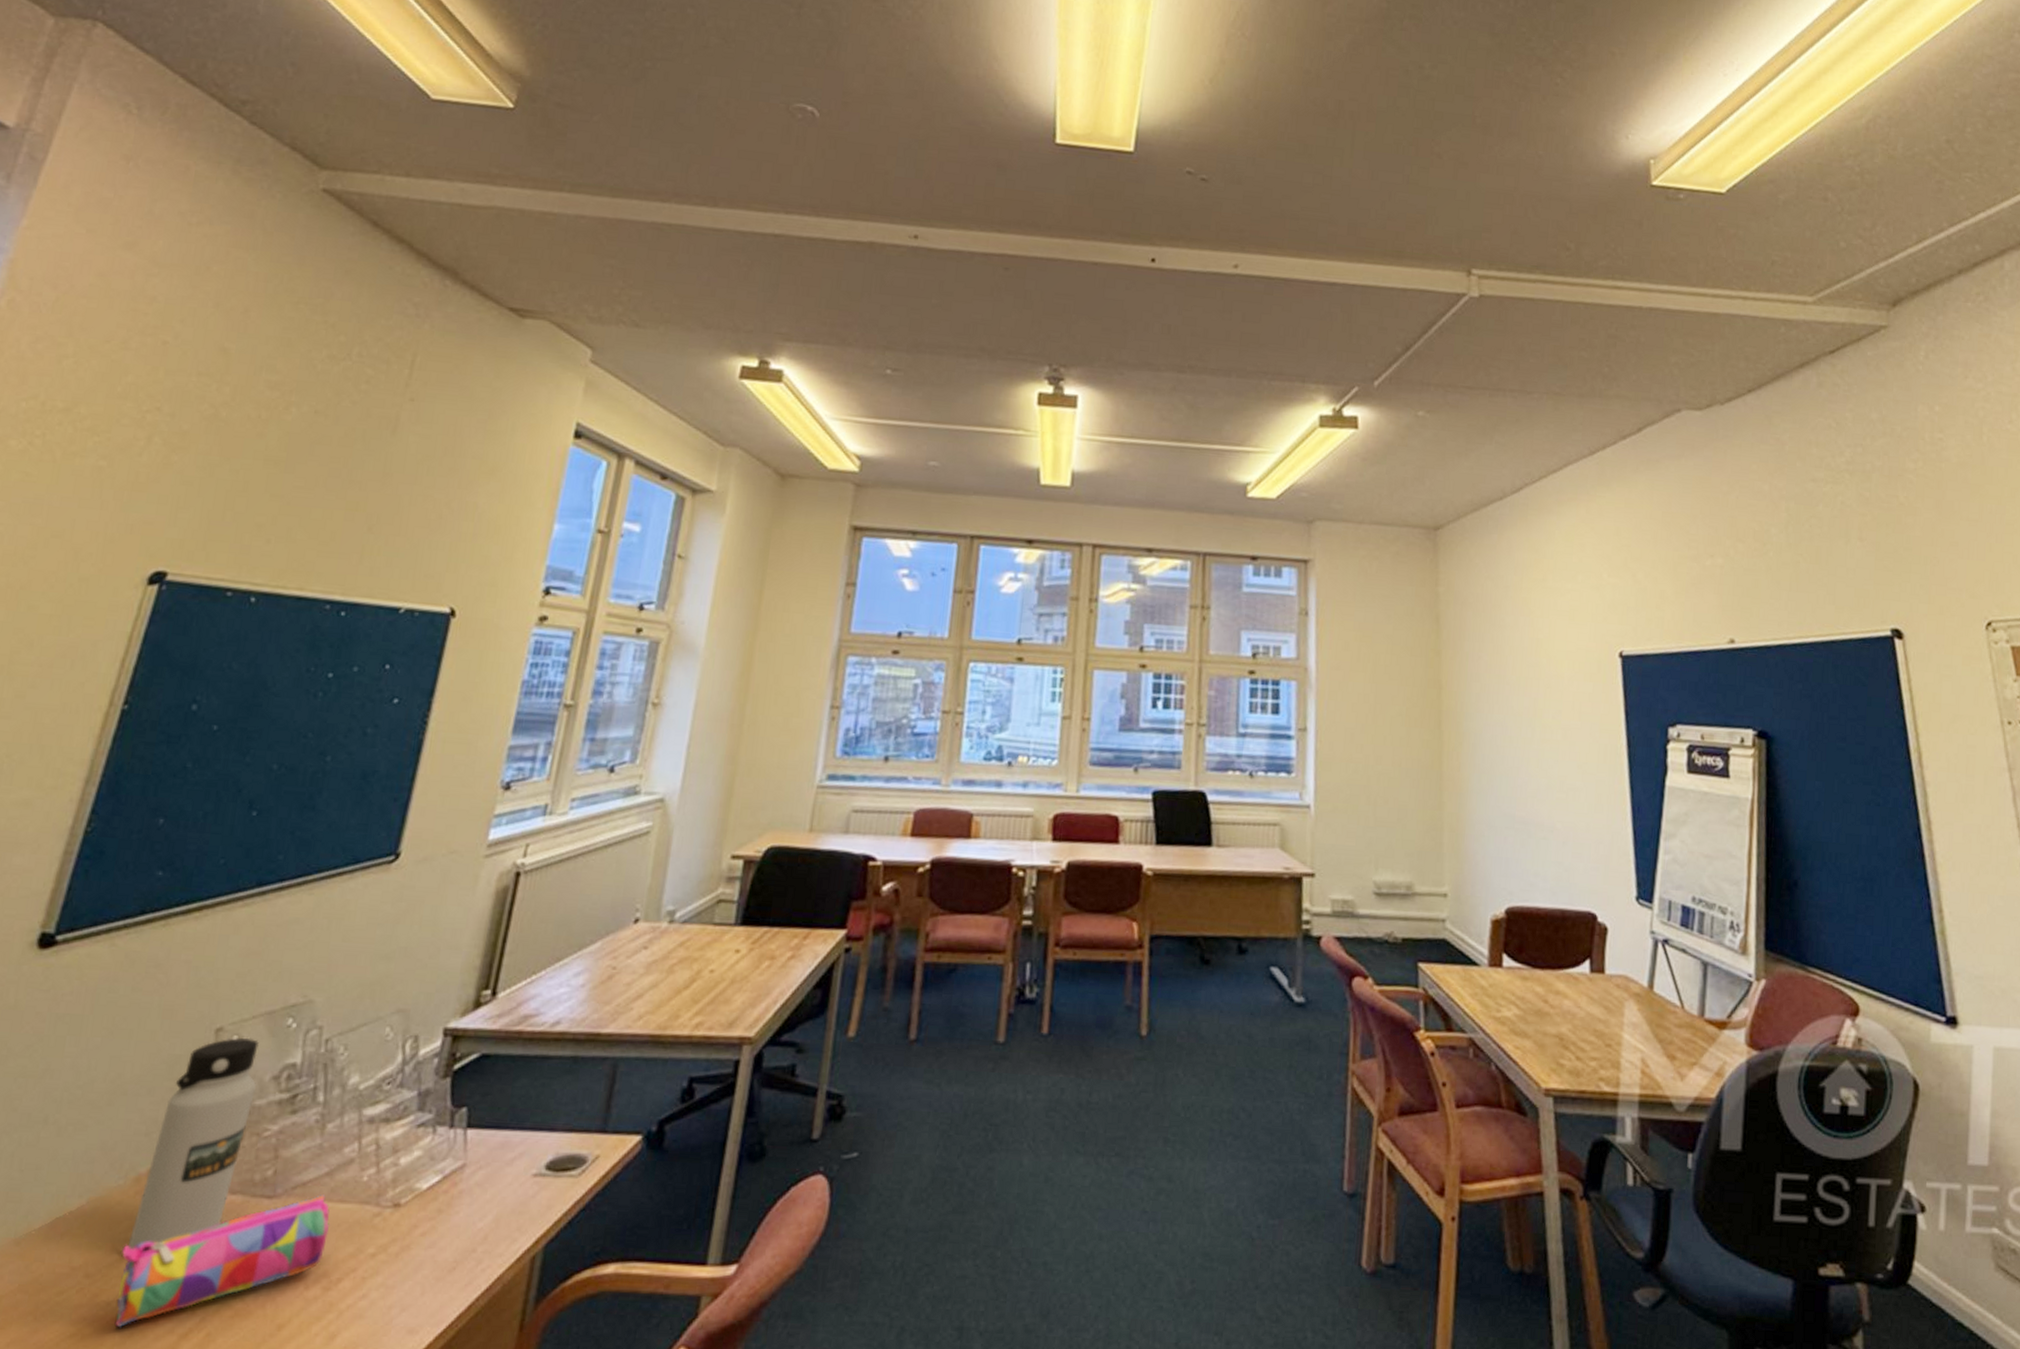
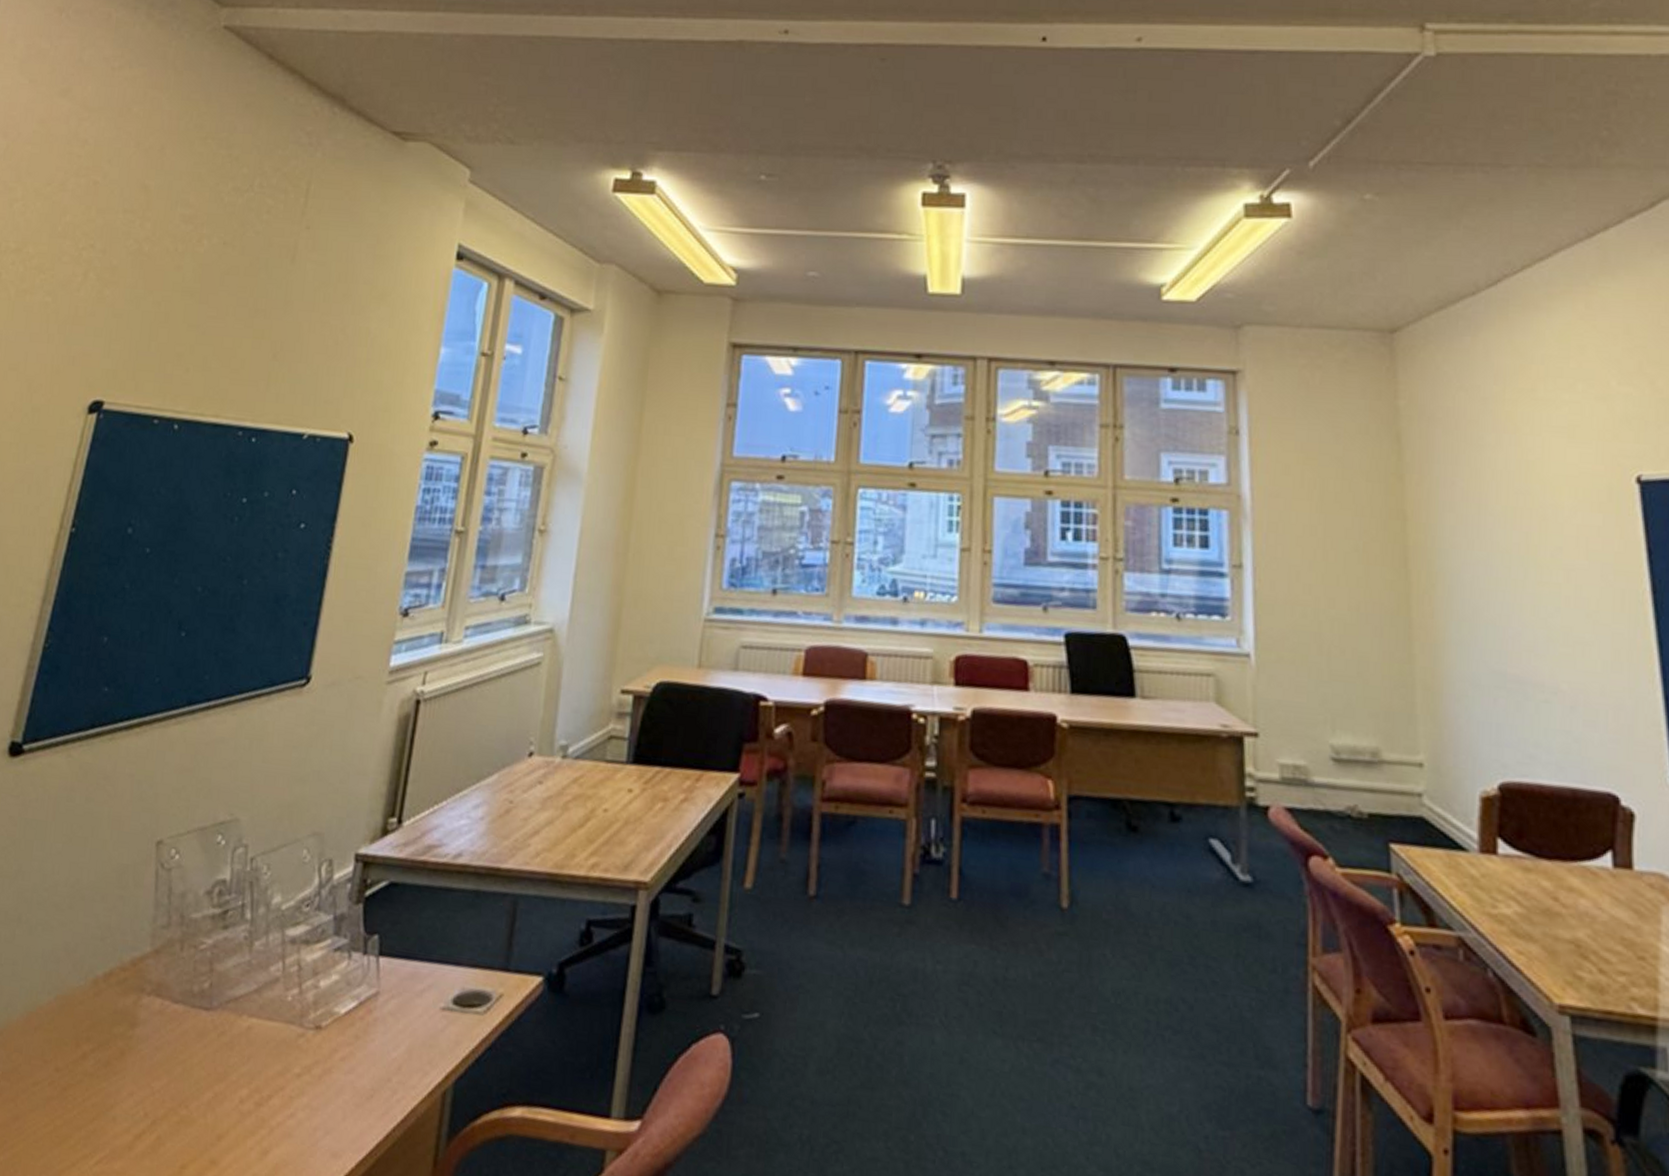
pencil case: present [114,1195,330,1328] -> none [80,1011,260,1123]
water bottle: present [128,1037,259,1250] -> none [90,851,193,1049]

